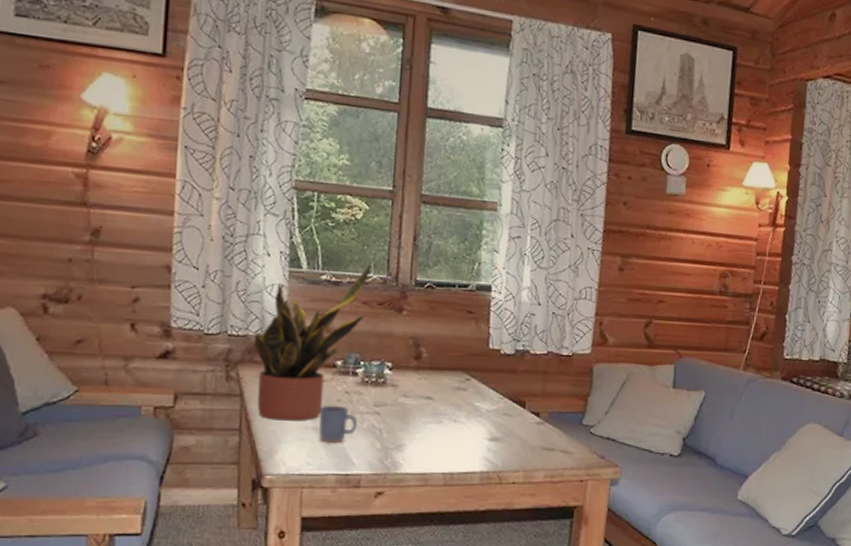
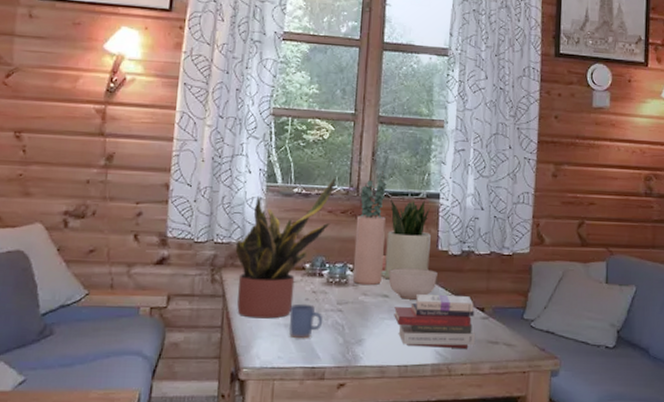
vase: none [391,258,431,387] -> present [352,171,387,286]
planter: none [423,290,482,380] -> present [380,199,431,280]
bowl: none [432,367,488,403] -> present [388,267,438,300]
books: none [438,397,530,455] -> present [394,294,476,348]

